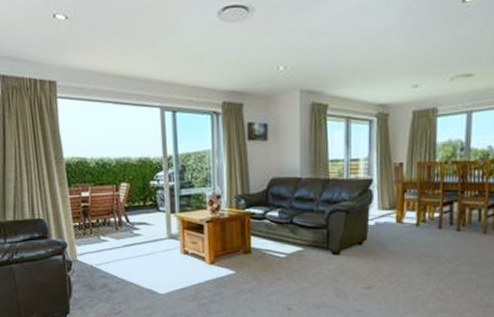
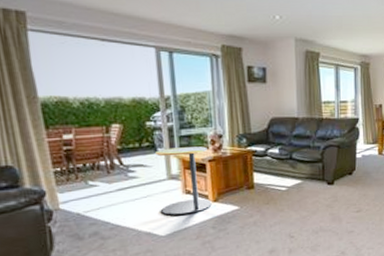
side table: none [158,207,208,275] -> present [155,146,212,216]

